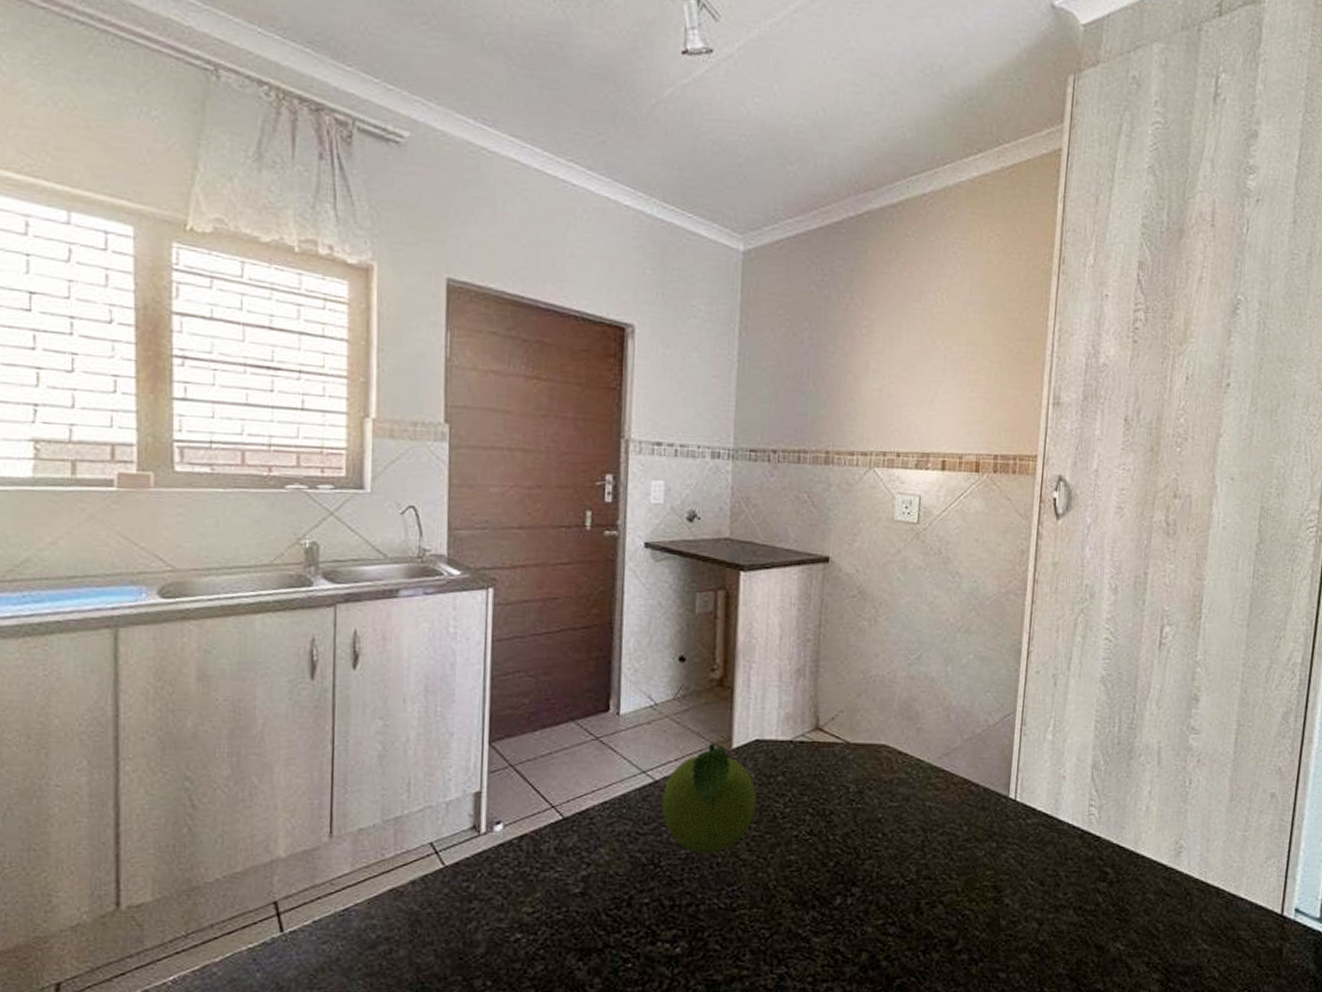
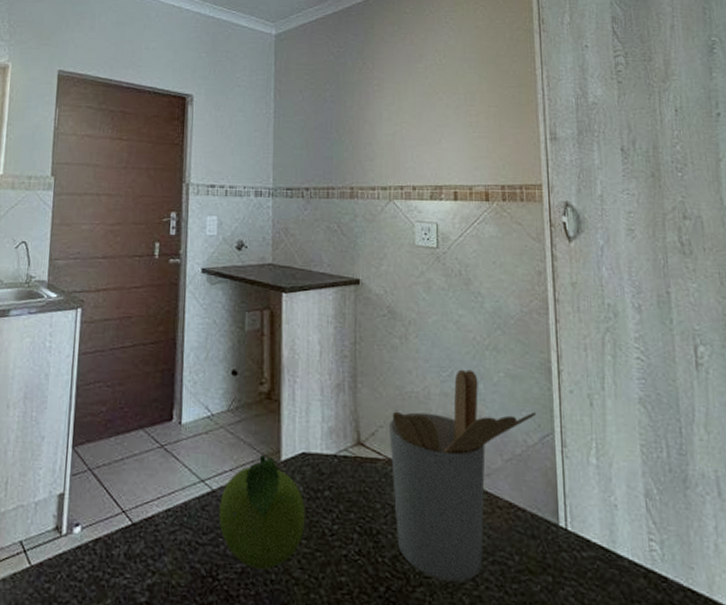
utensil holder: none [849,652,1002,853] -> present [389,369,537,582]

